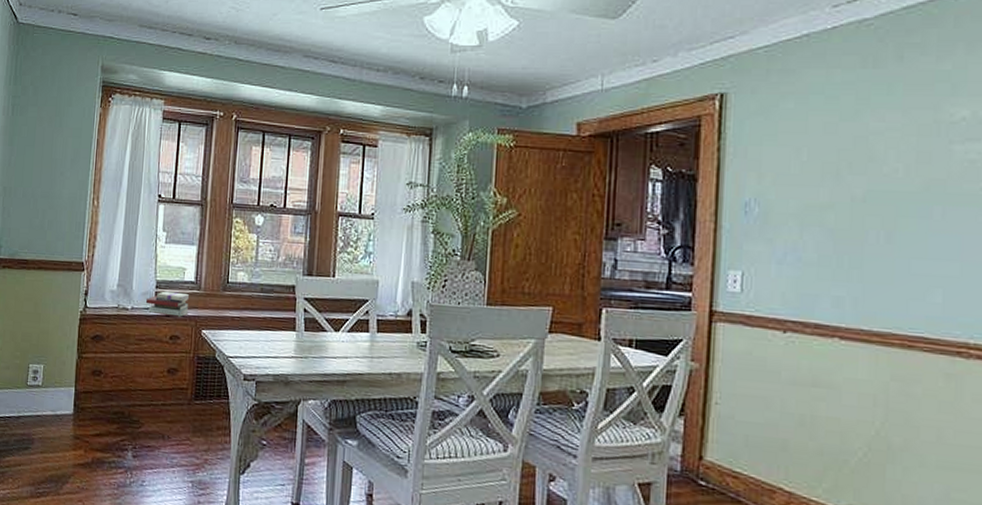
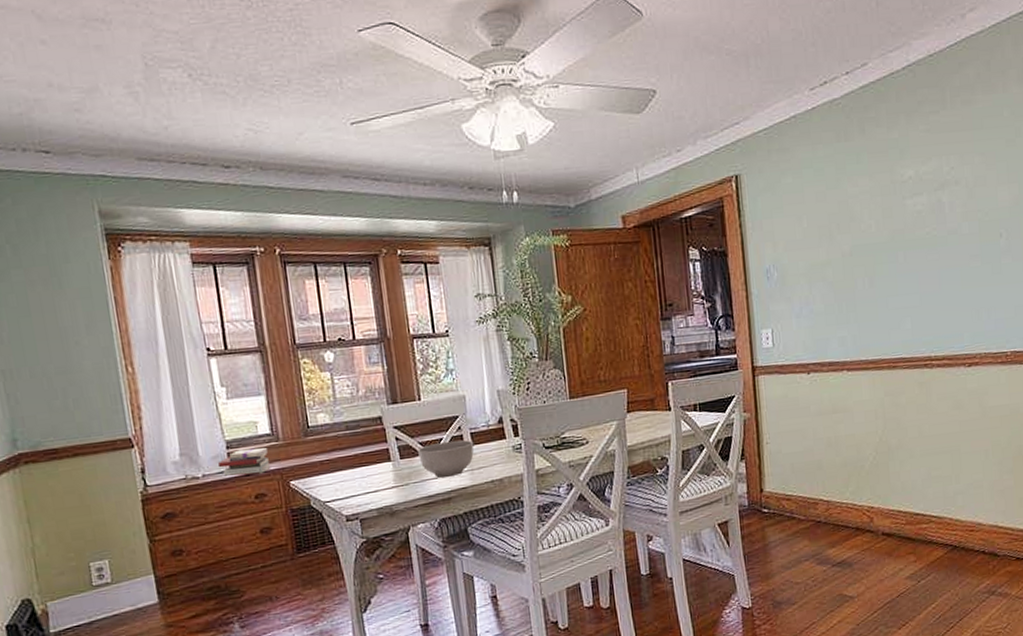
bowl: none [321,322,379,360] -> present [416,440,474,478]

